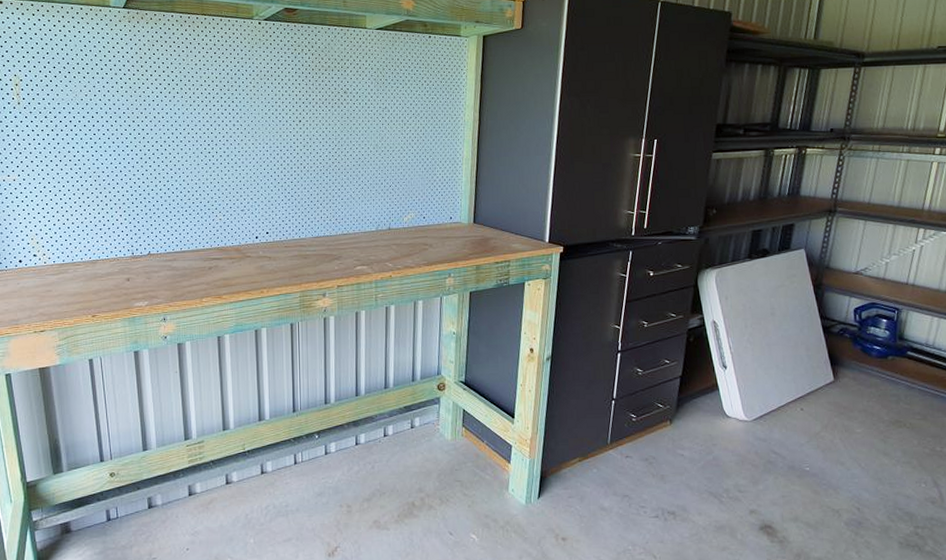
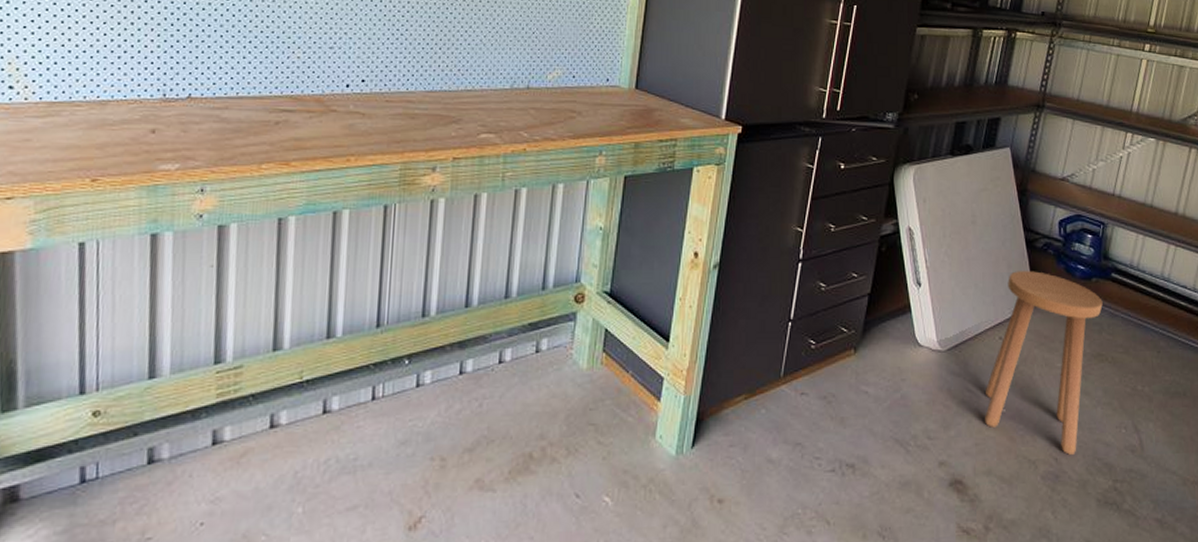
stool: none [789,352,900,505] -> present [984,271,1103,455]

